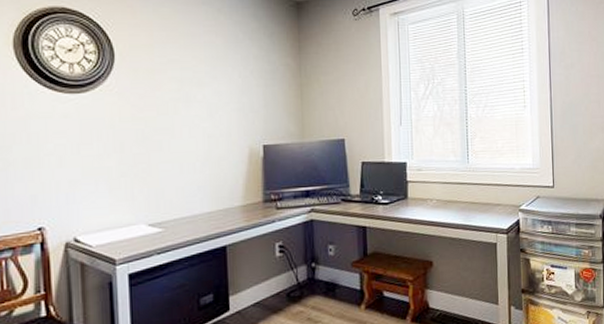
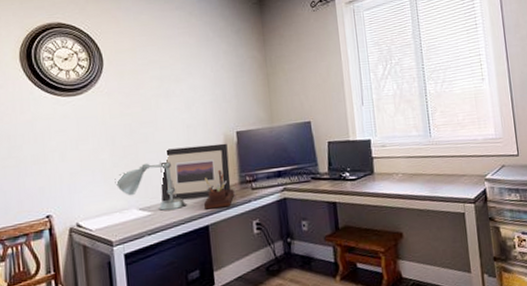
desk lamp: none [121,174,203,228] -> present [114,162,187,211]
picture frame: none [174,157,254,218] -> present [160,143,231,202]
desk organizer: none [223,186,257,229] -> present [204,170,235,210]

